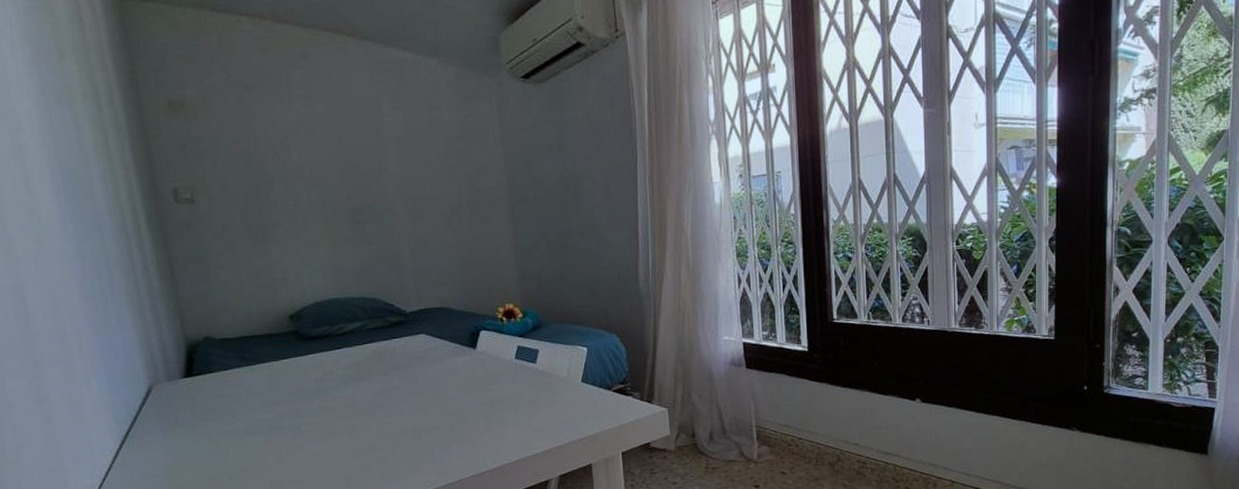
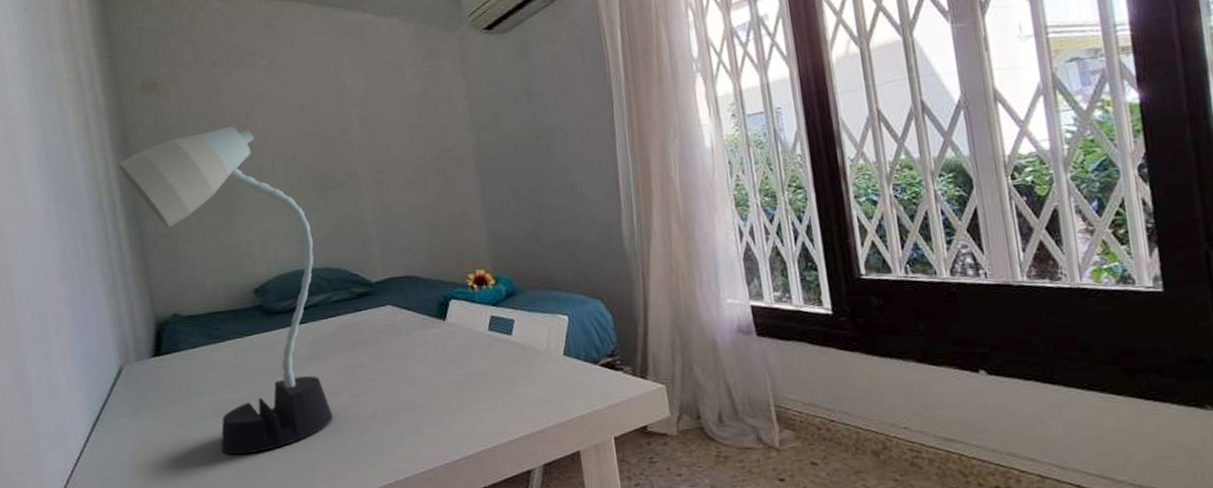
desk lamp: none [141,153,367,470] -> present [117,125,333,455]

